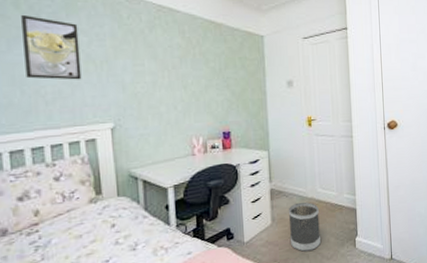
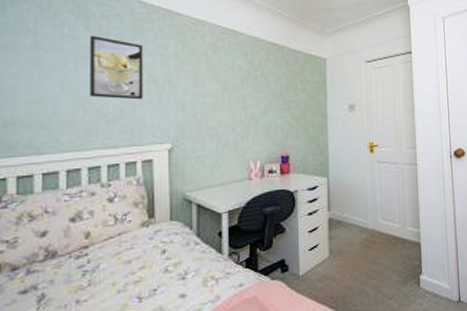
wastebasket: present [288,201,321,252] -> none [347,233,381,289]

